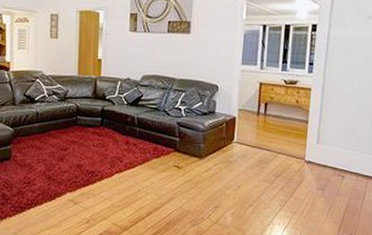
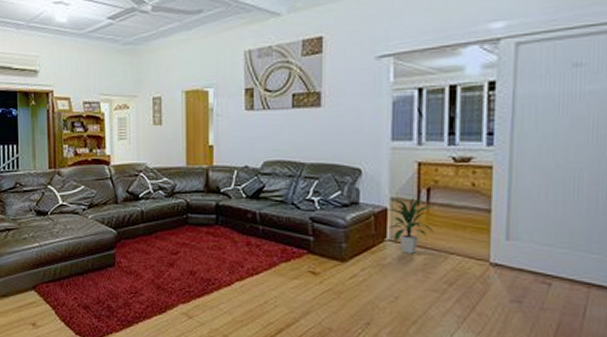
indoor plant: none [236,107,269,153] -> present [389,195,434,254]

